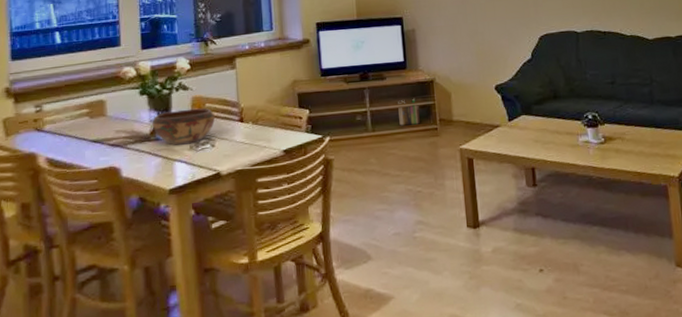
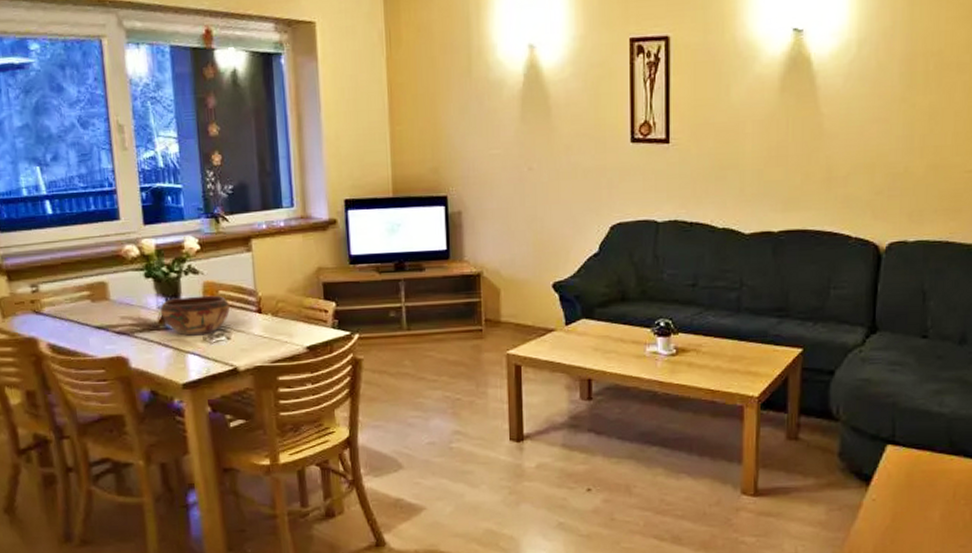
books: present [398,98,421,126] -> none [438,293,464,325]

